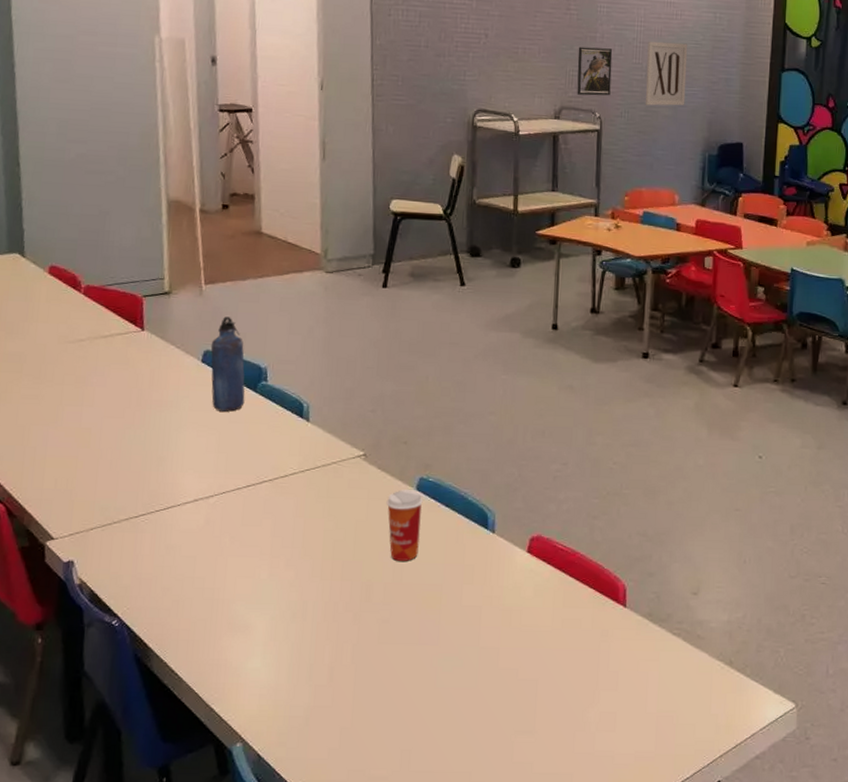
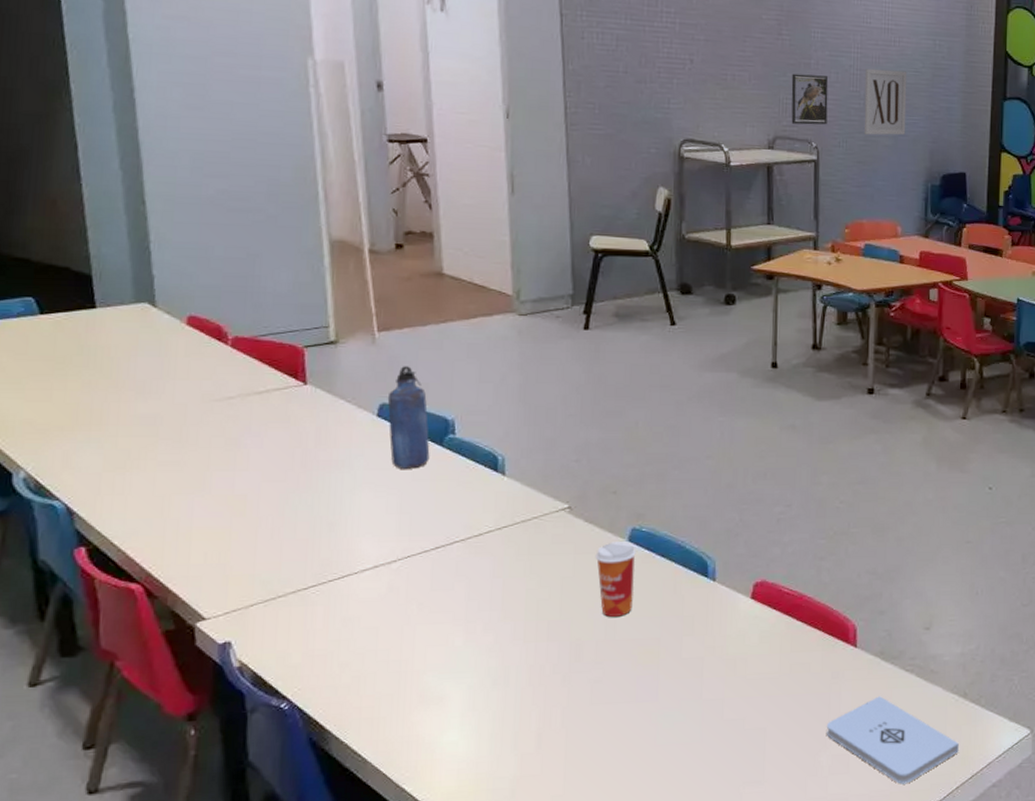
notepad: none [595,657,723,748] -> present [827,696,959,785]

